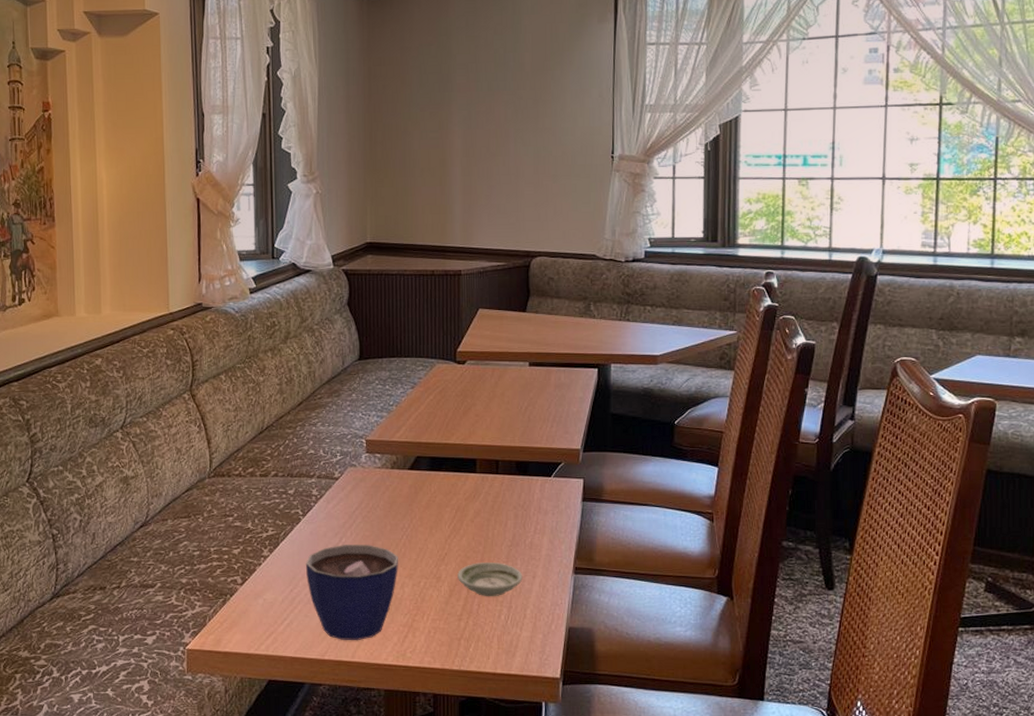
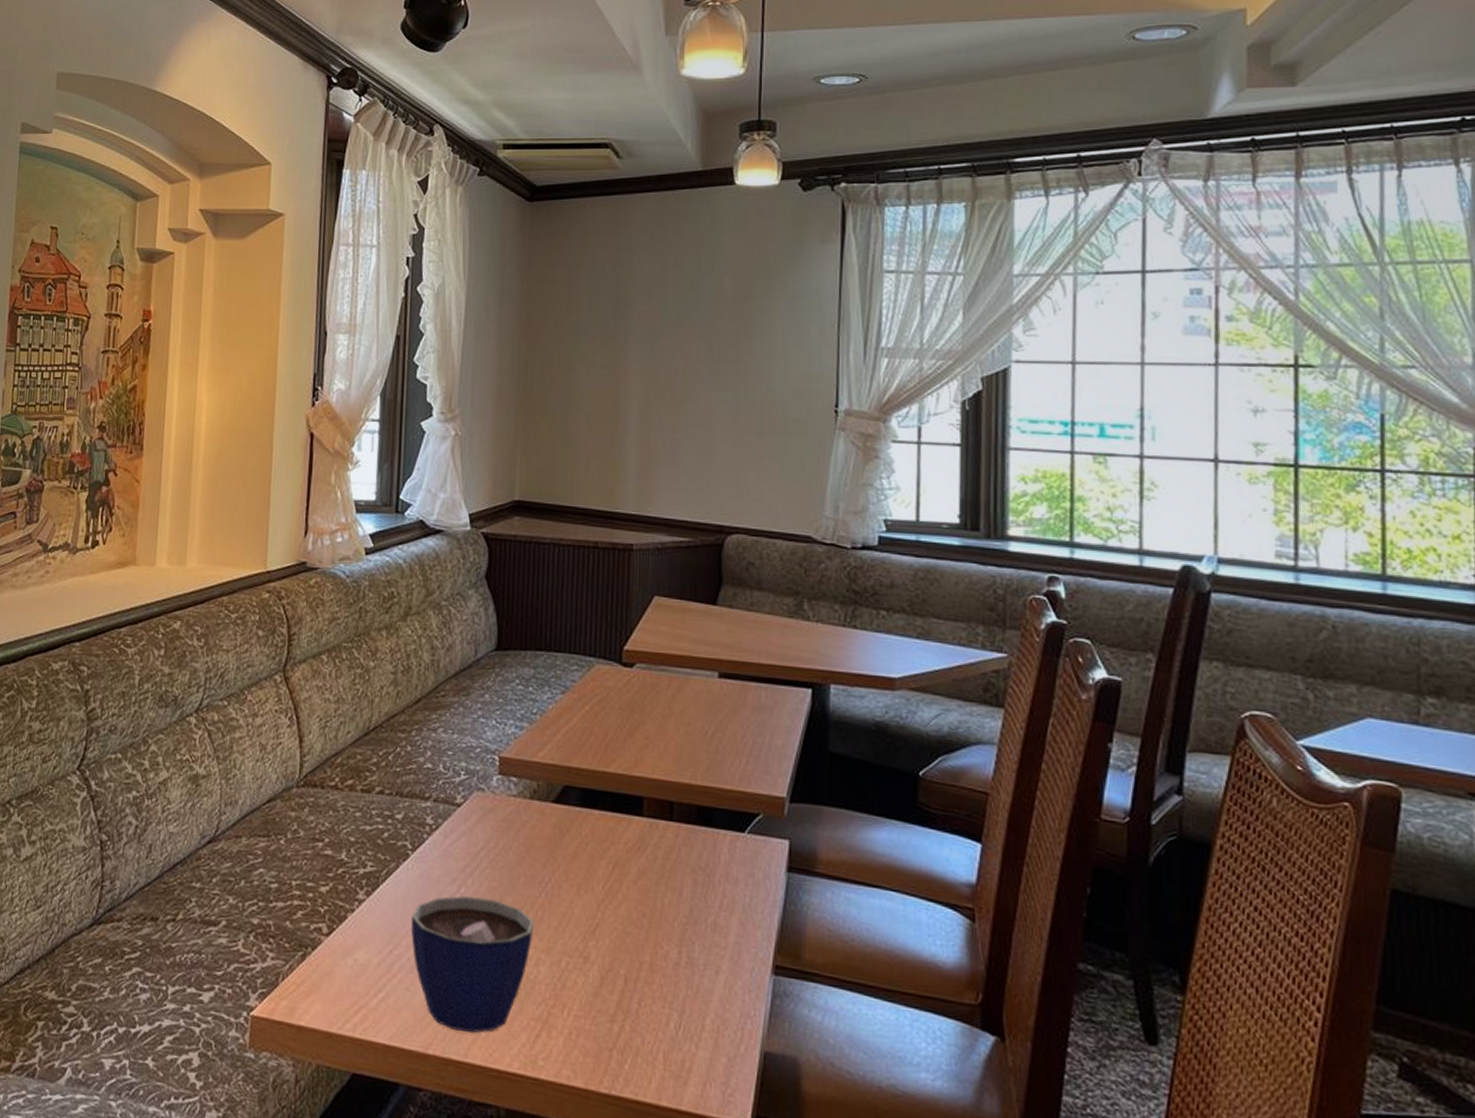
saucer: present [457,563,523,597] -> none [612,942,702,994]

